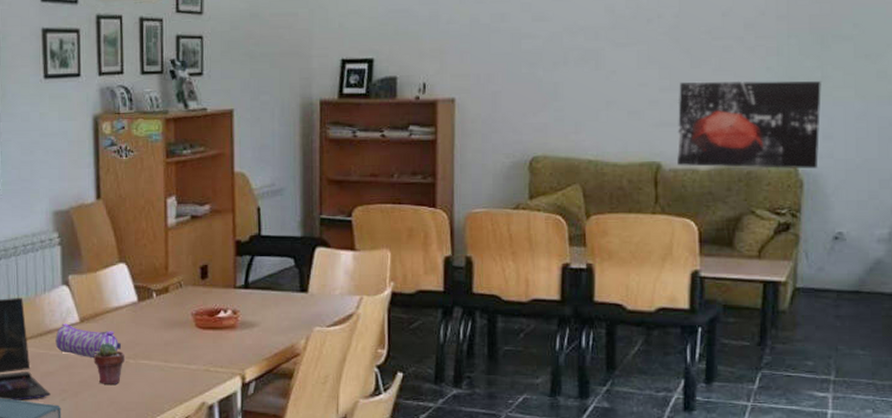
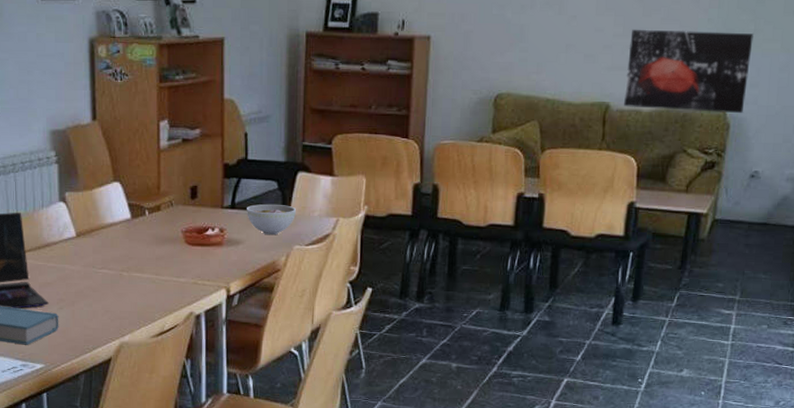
pencil case: present [55,323,121,357] -> none [53,238,115,270]
potted succulent: present [93,342,124,384] -> none [89,255,118,295]
bowl: none [261,283,315,317] -> present [247,204,296,236]

